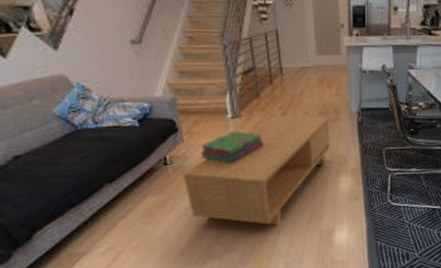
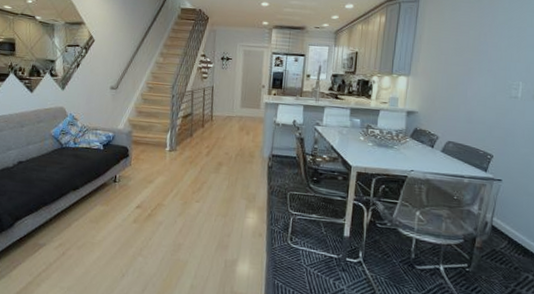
coffee table: present [182,115,330,226] -> none [125,152,244,248]
stack of books: present [200,131,264,164] -> none [141,161,190,188]

